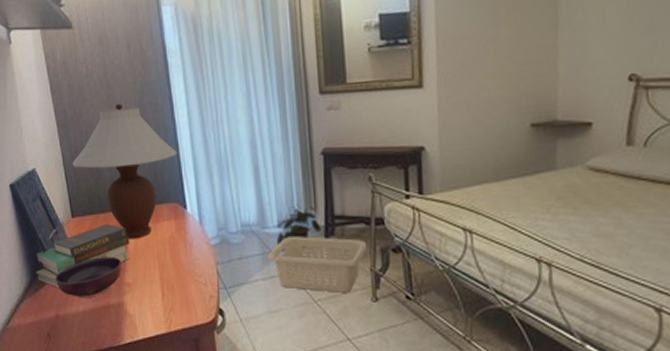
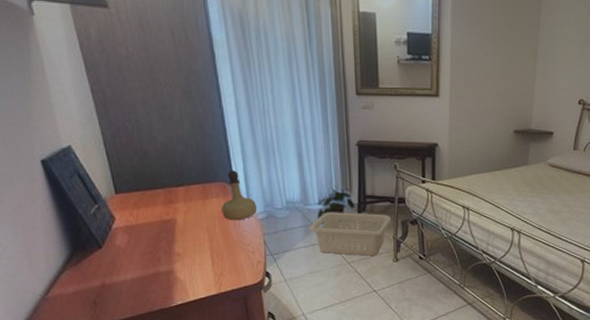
books: present [35,224,130,287] -> none [76,200,179,259]
bowl: present [55,257,122,299] -> none [99,230,171,268]
table lamp: present [72,103,177,240] -> none [113,88,225,214]
perfume bottle: none [173,188,210,247] -> present [222,170,258,221]

